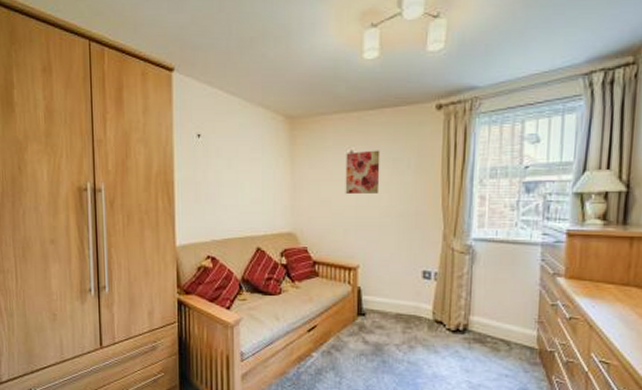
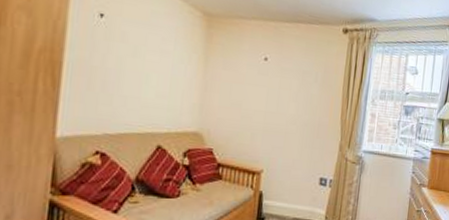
wall art: present [345,150,380,195] -> none [256,59,293,102]

